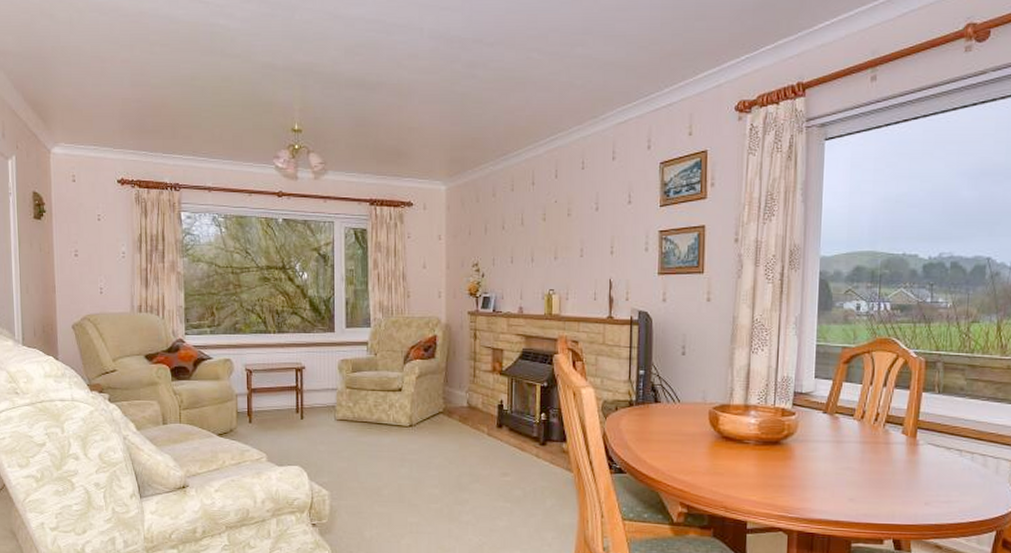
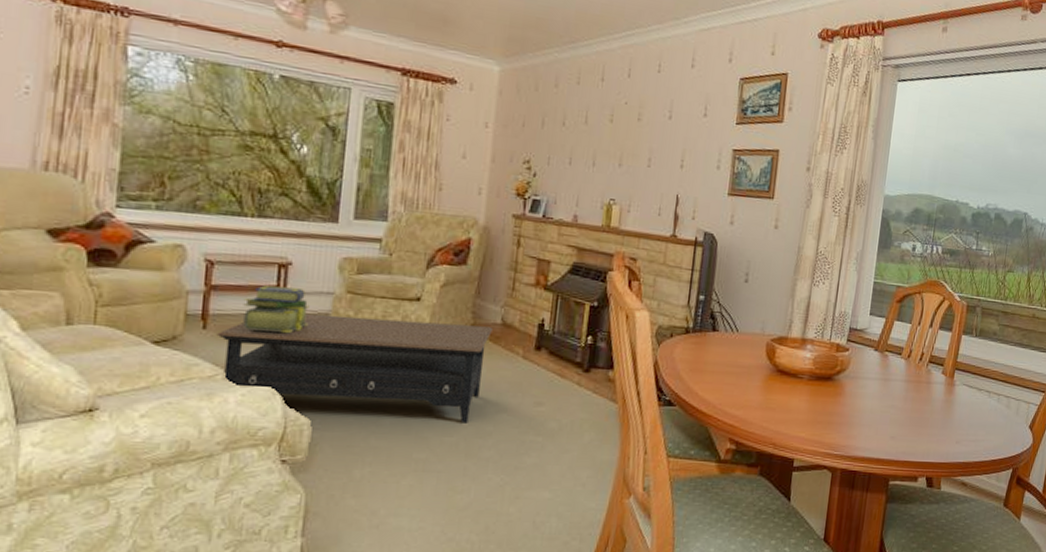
coffee table: none [259,406,462,492] -> present [216,313,494,423]
stack of books: none [274,386,321,422] -> present [243,285,310,333]

